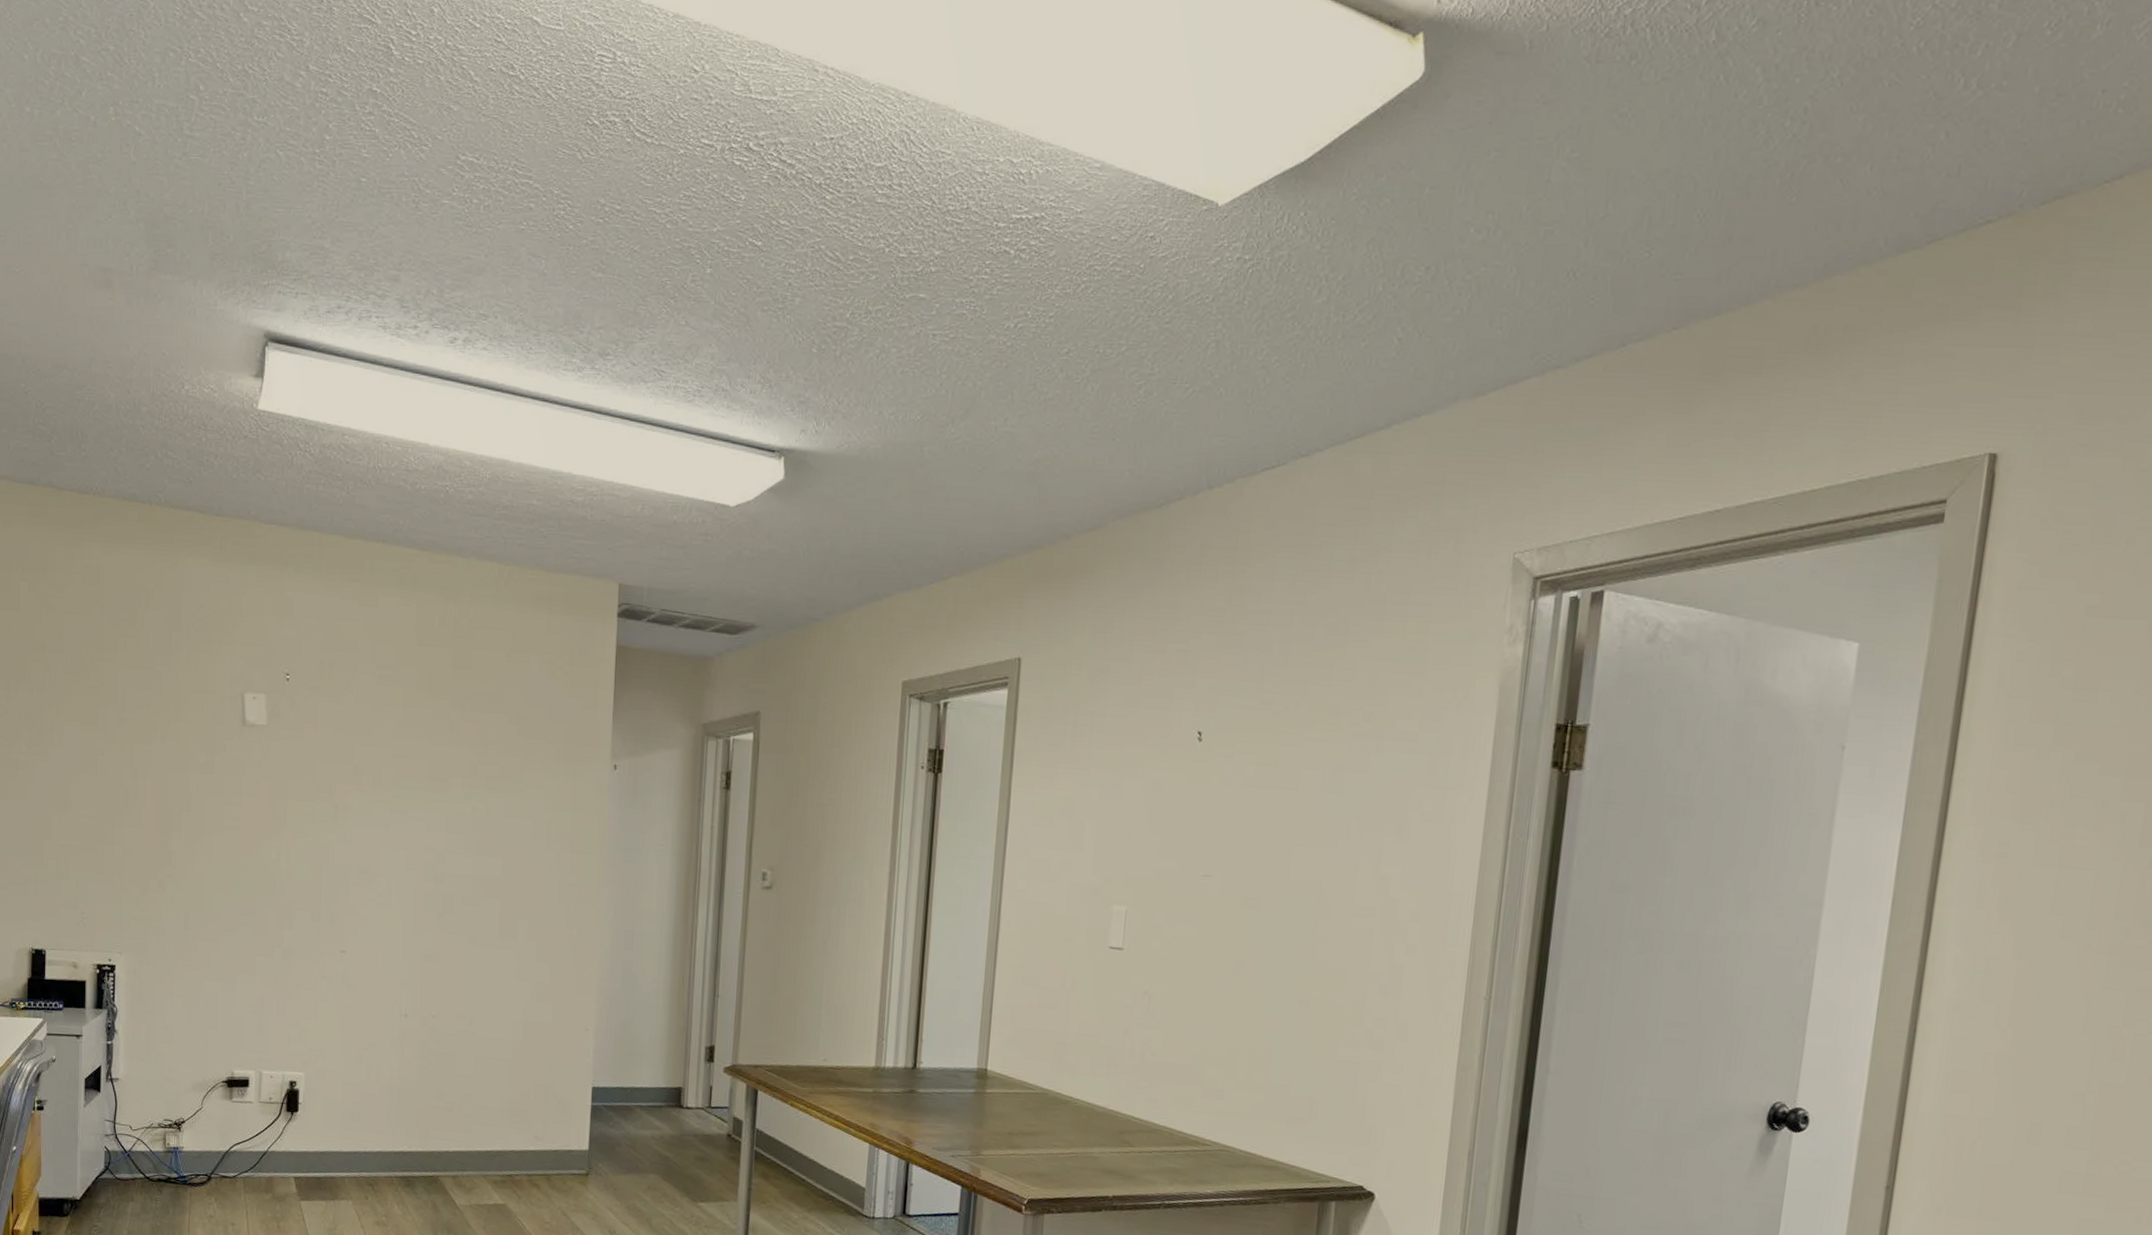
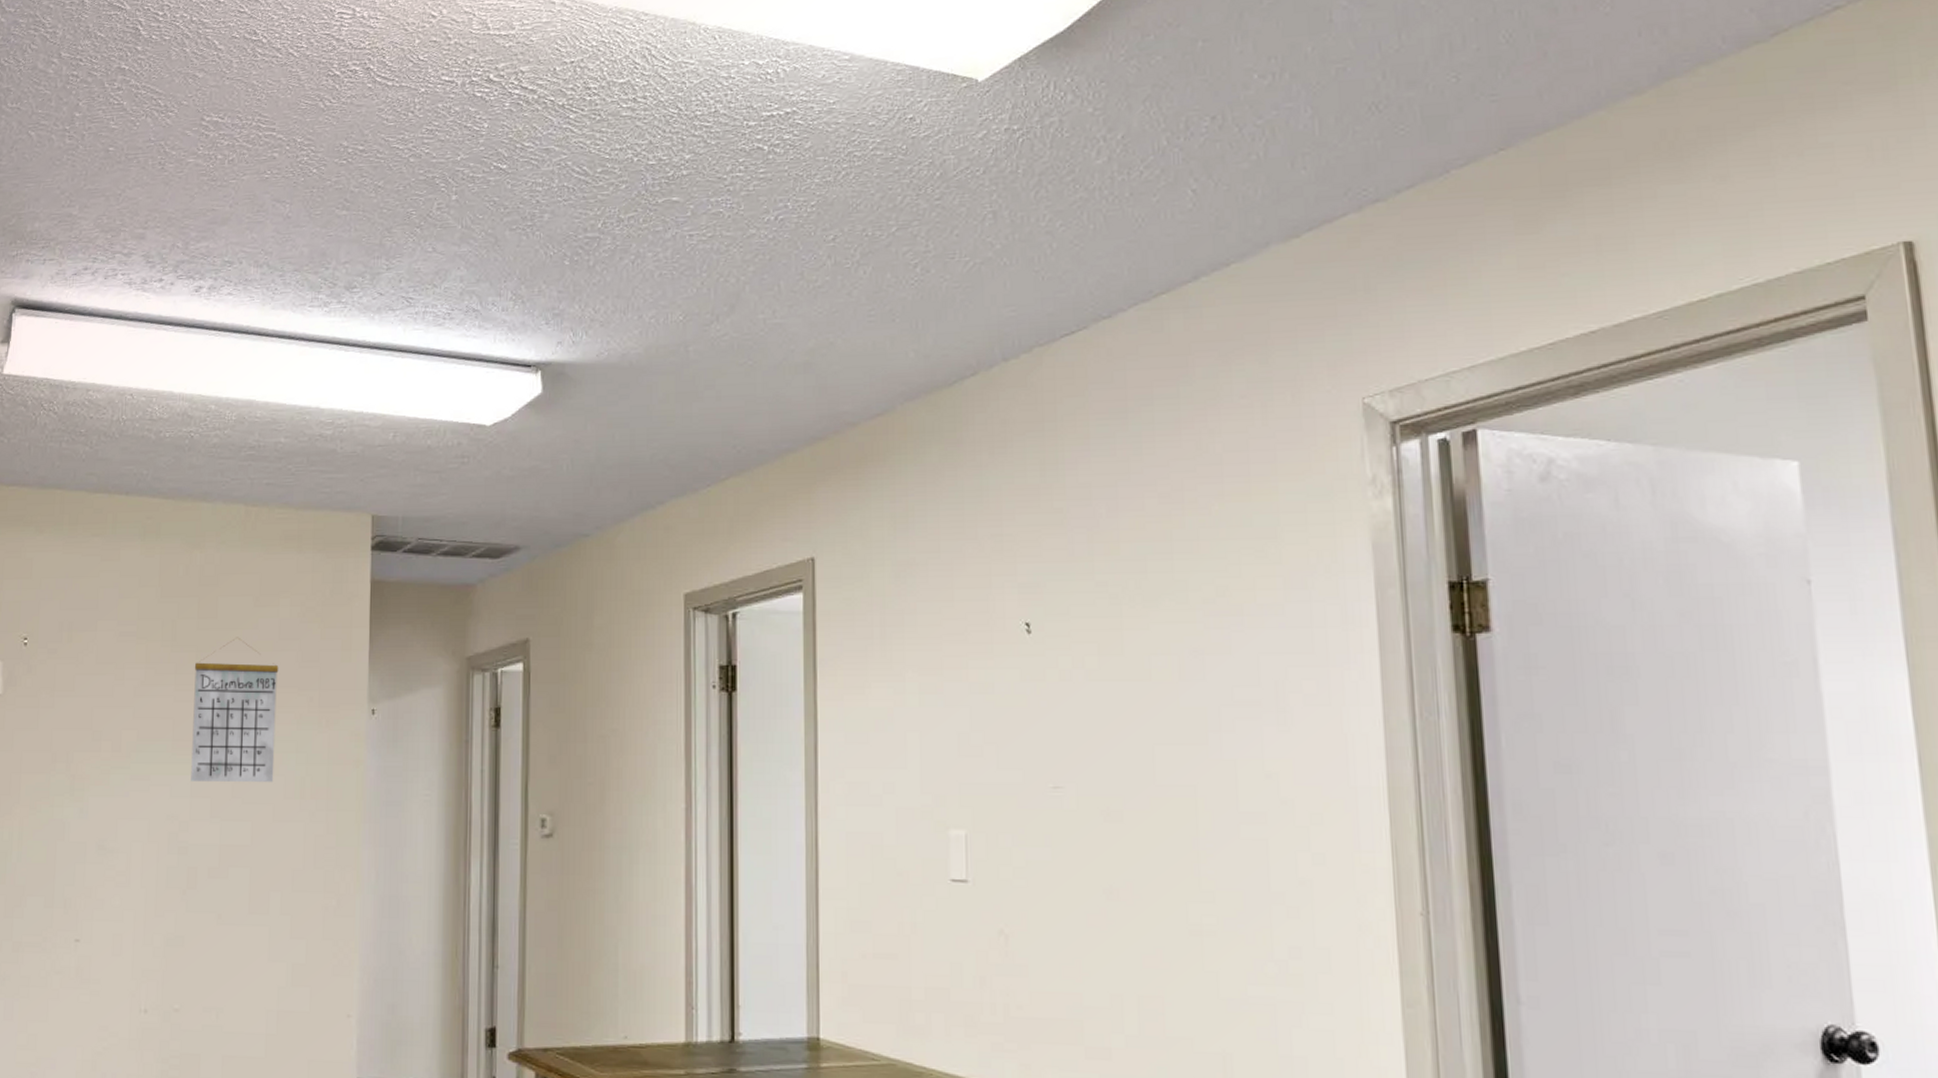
calendar: none [446,688,529,824] -> present [191,637,279,782]

